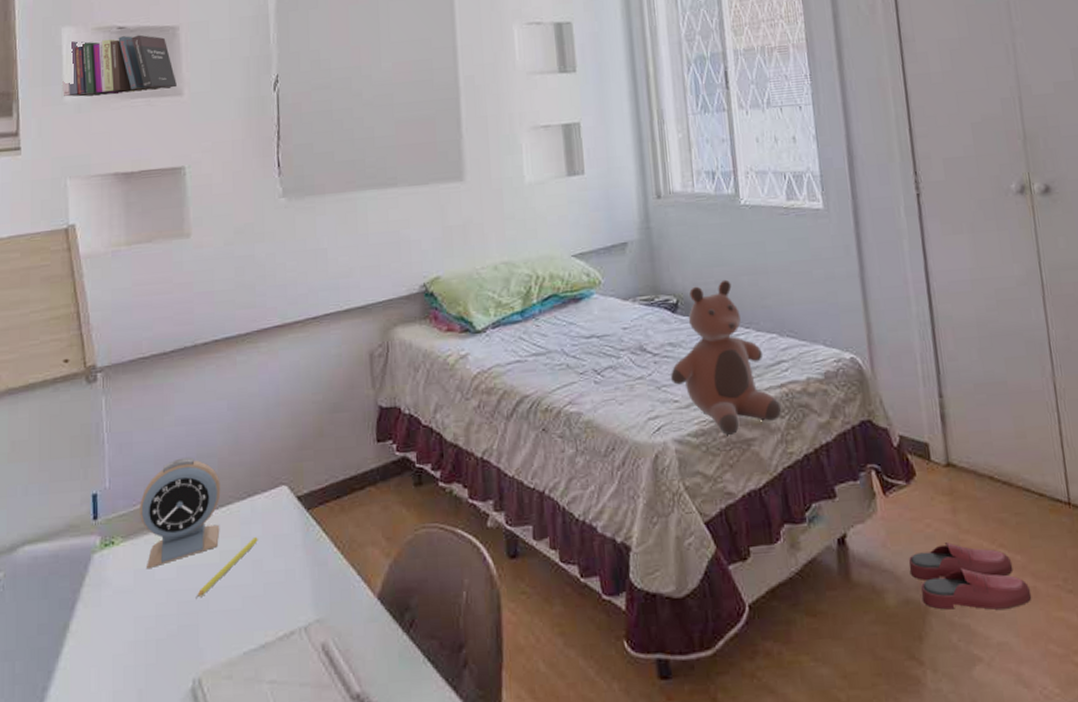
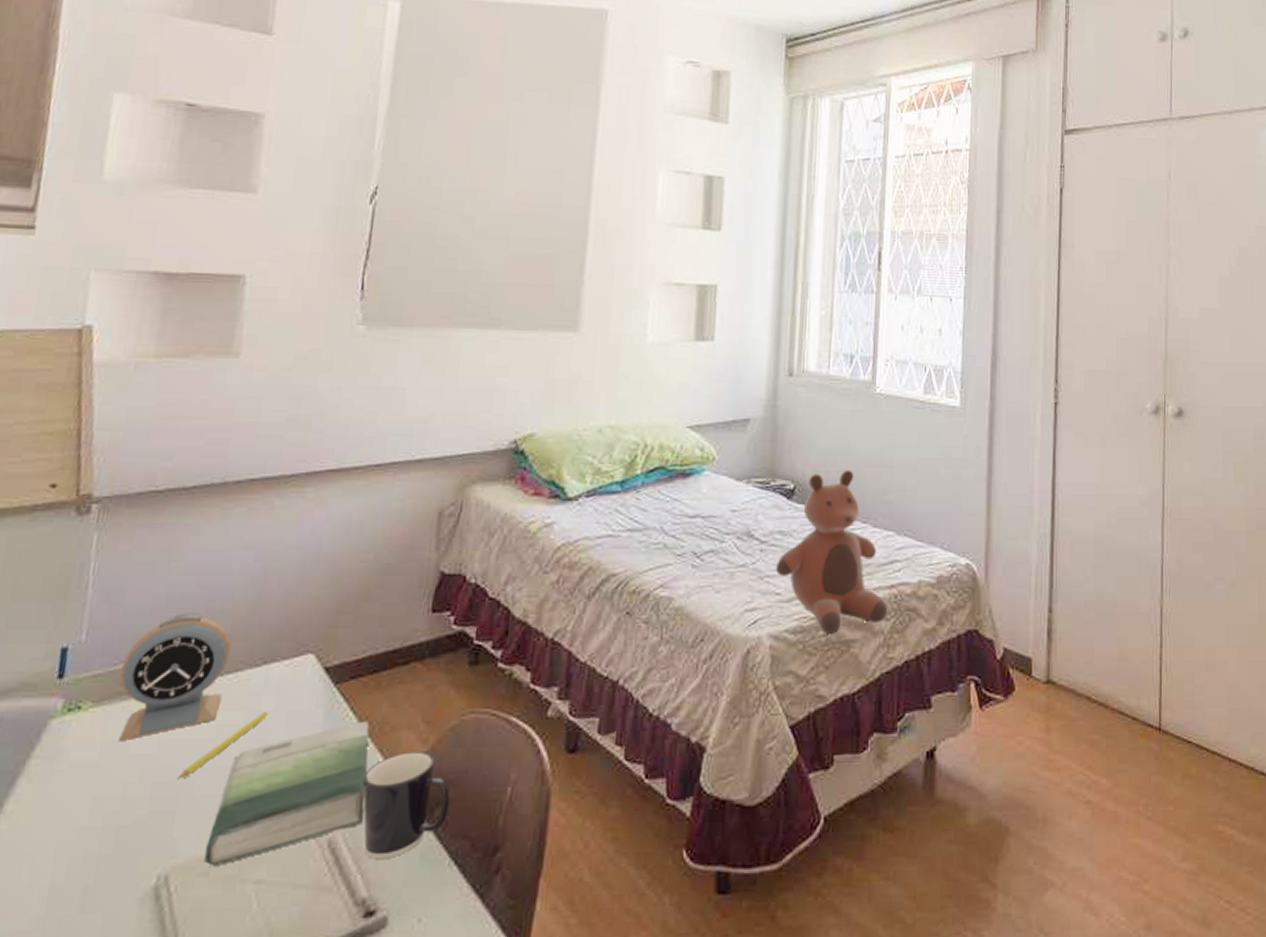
books: present [63,34,177,97] -> none [102,111,251,184]
book: none [227,540,347,670] -> present [204,720,370,866]
mug: none [341,564,416,659] -> present [362,752,450,859]
slippers: present [908,542,1032,610] -> none [995,762,1112,833]

